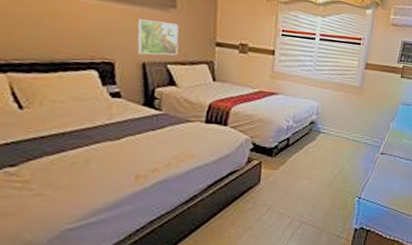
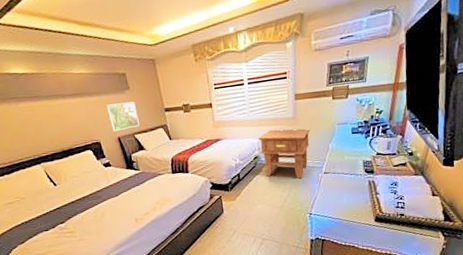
side table: none [319,95,375,155] -> present [258,128,311,178]

